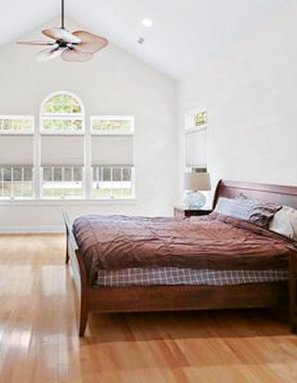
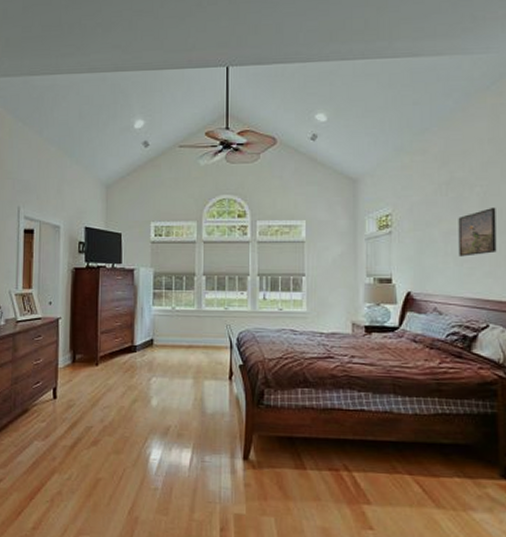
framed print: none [259,107,288,149] -> present [458,207,497,257]

